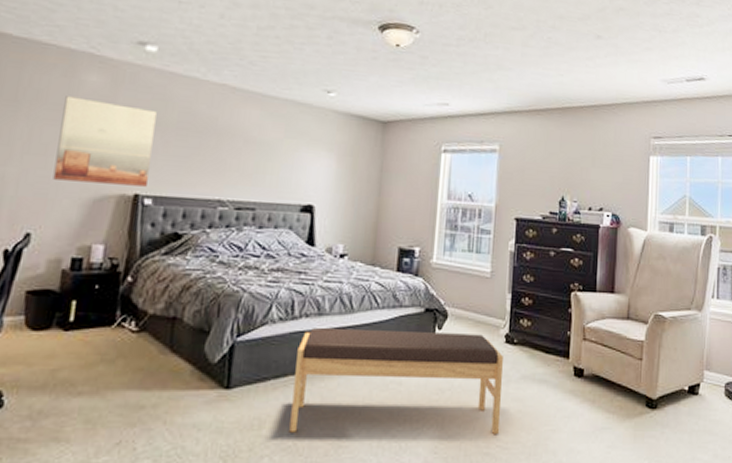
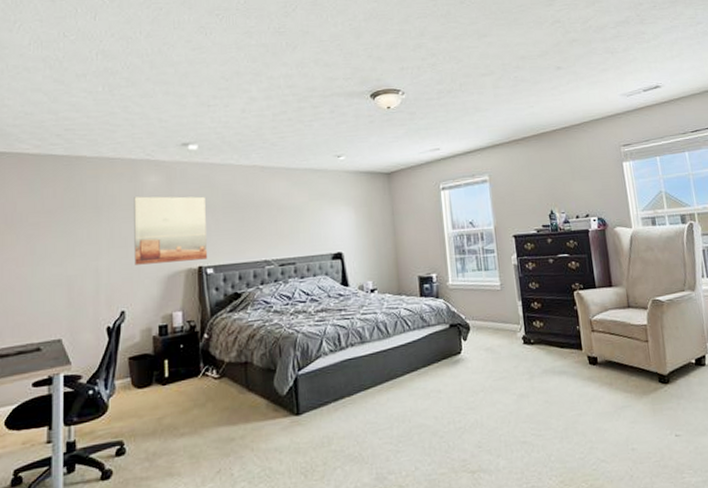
bench: present [289,328,504,434] -> none [349,340,533,445]

